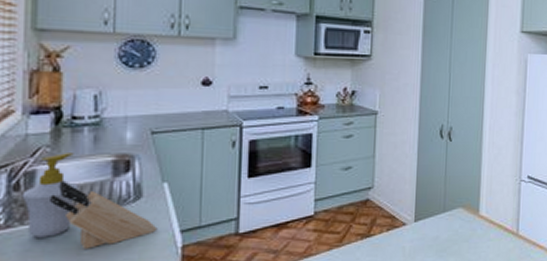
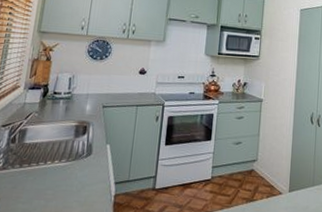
soap bottle: present [21,153,79,238] -> none [15,118,52,179]
knife block: present [50,180,158,249] -> none [32,137,100,191]

